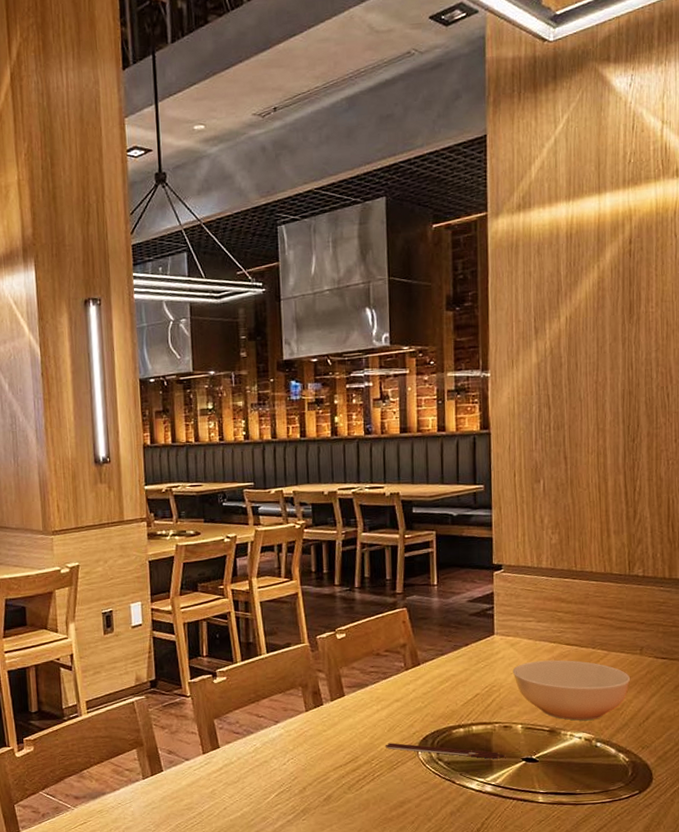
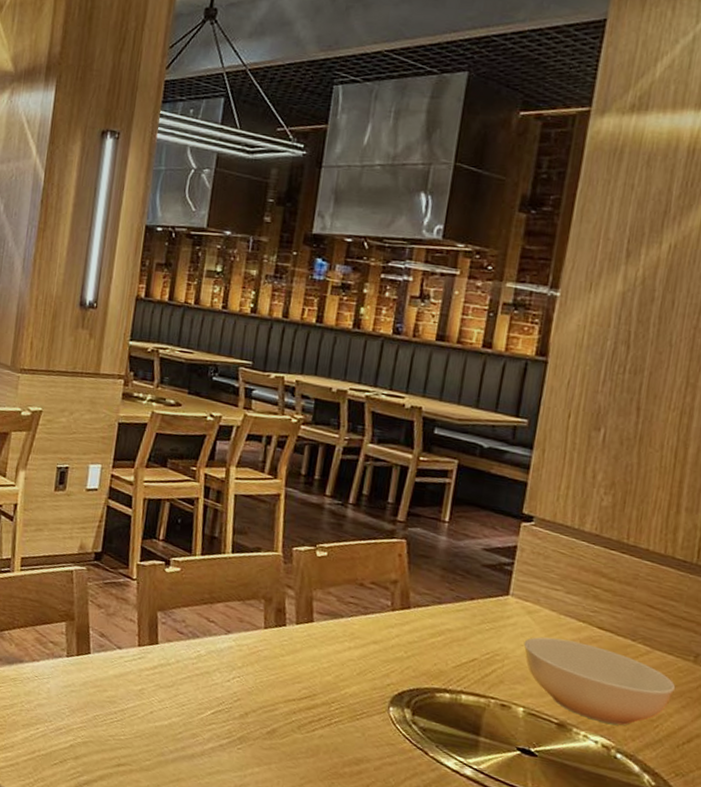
chopsticks: present [385,743,506,759] -> none [350,688,497,742]

